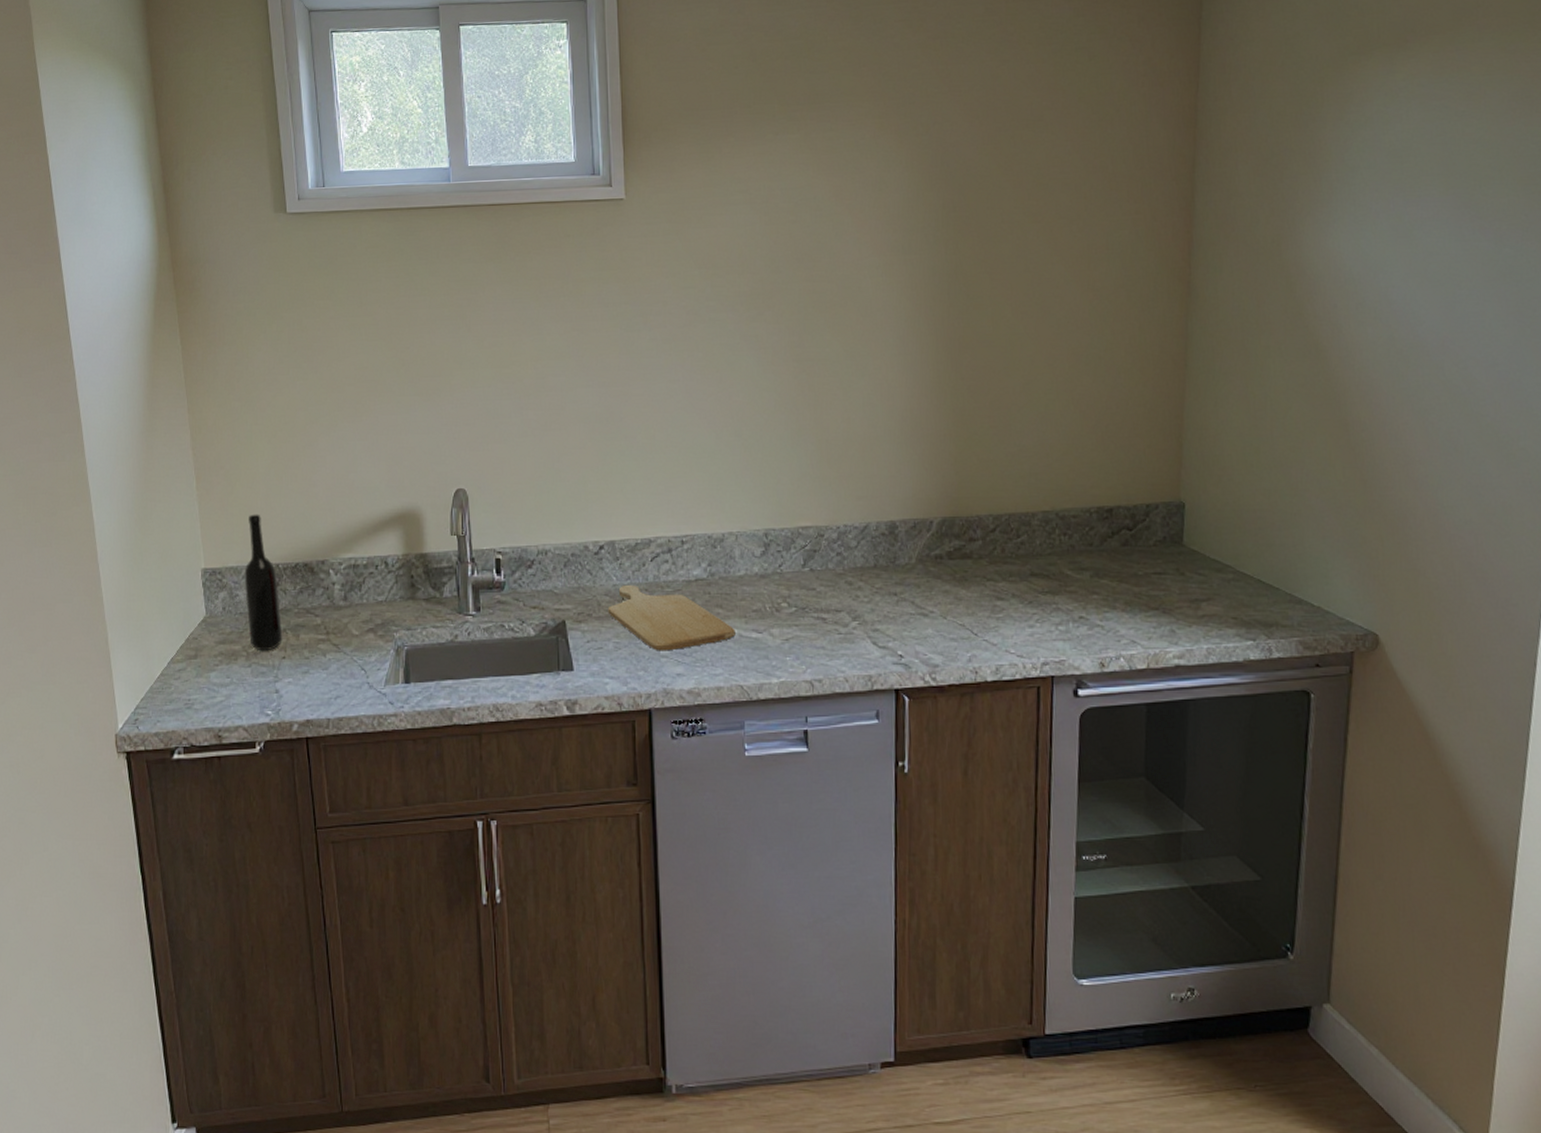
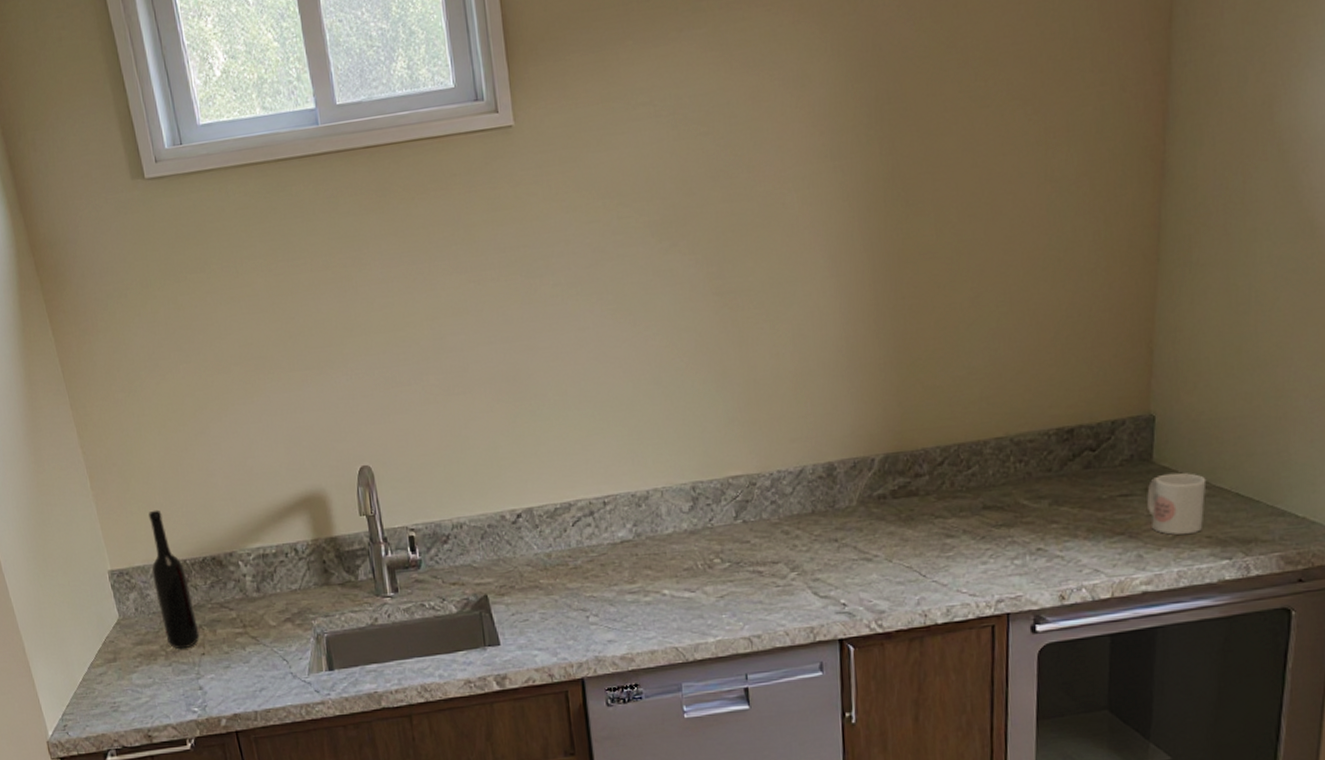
chopping board: present [608,584,736,651] -> none [530,552,667,619]
mug: none [1178,556,1232,615] -> present [1147,472,1207,536]

